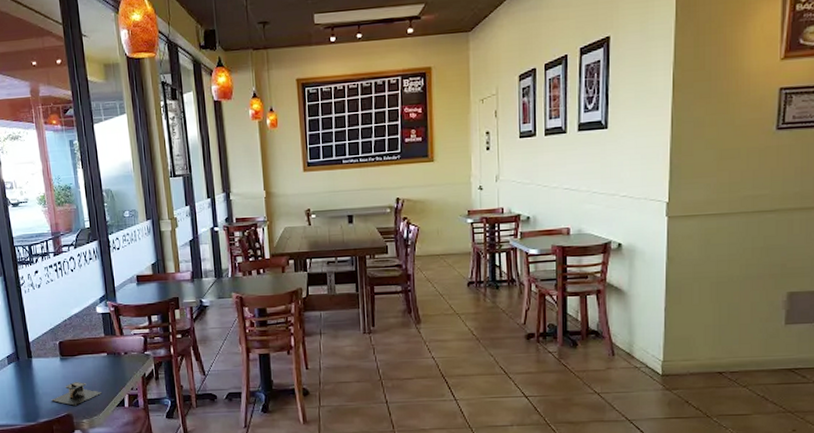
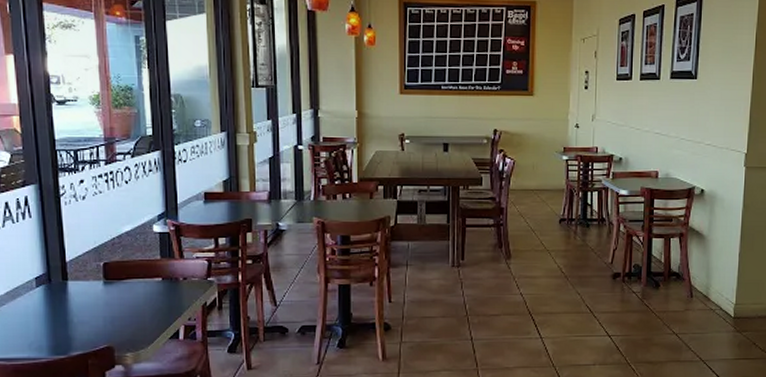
architectural model: present [51,381,103,406] -> none [89,309,153,337]

